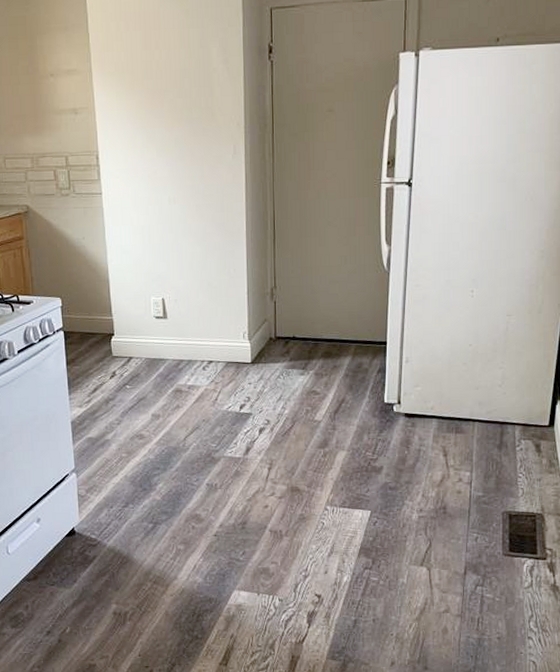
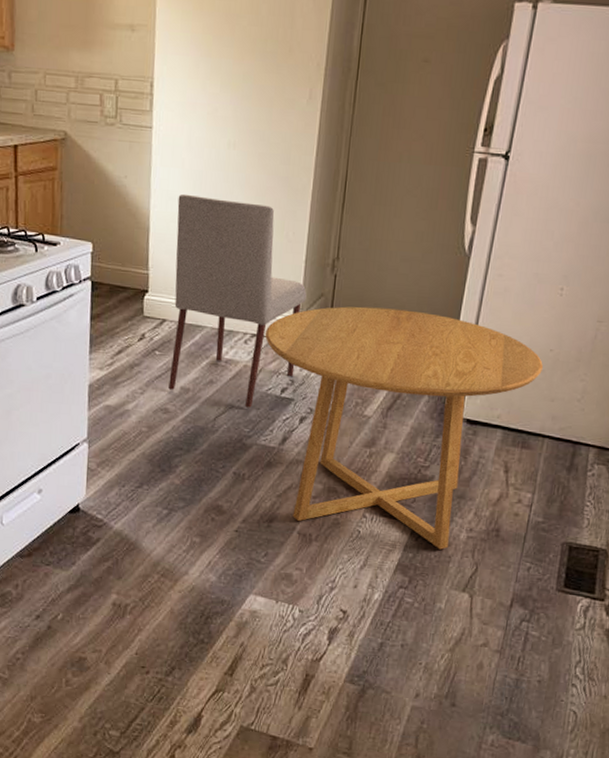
chair: none [131,247,252,427] -> present [168,194,307,409]
round table: none [219,324,464,531] -> present [264,306,543,550]

